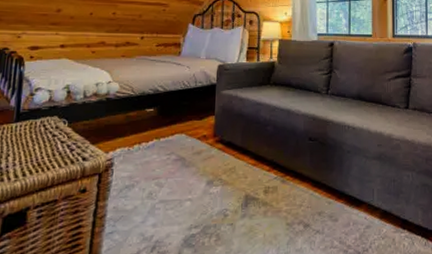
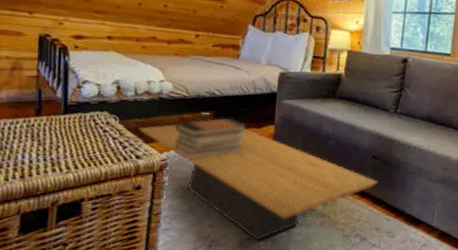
coffee table: none [85,122,317,237] -> present [138,124,378,241]
book stack: none [120,112,188,157] -> present [174,117,246,159]

